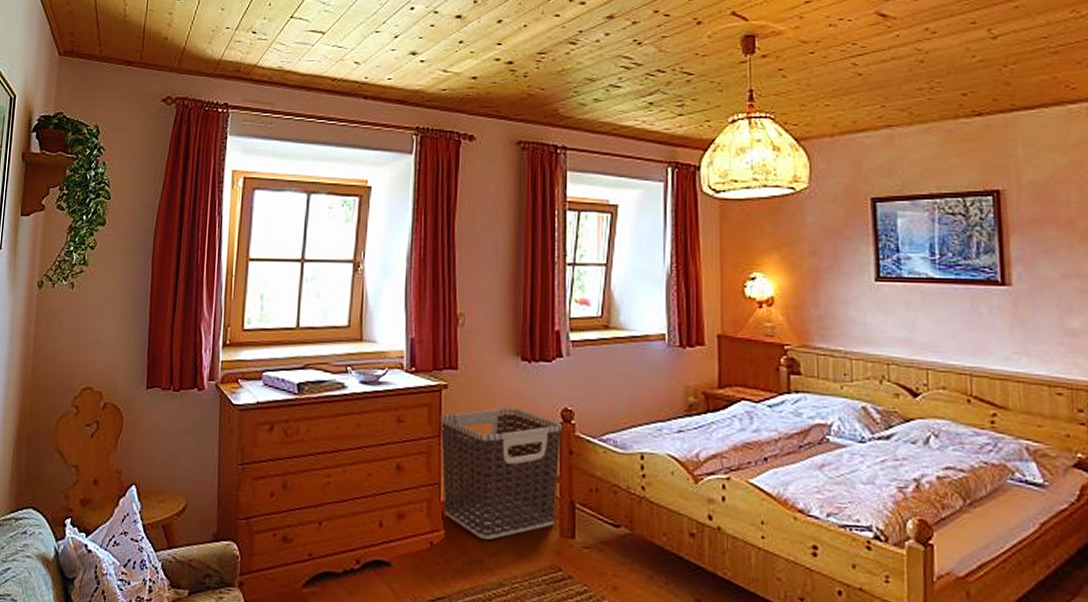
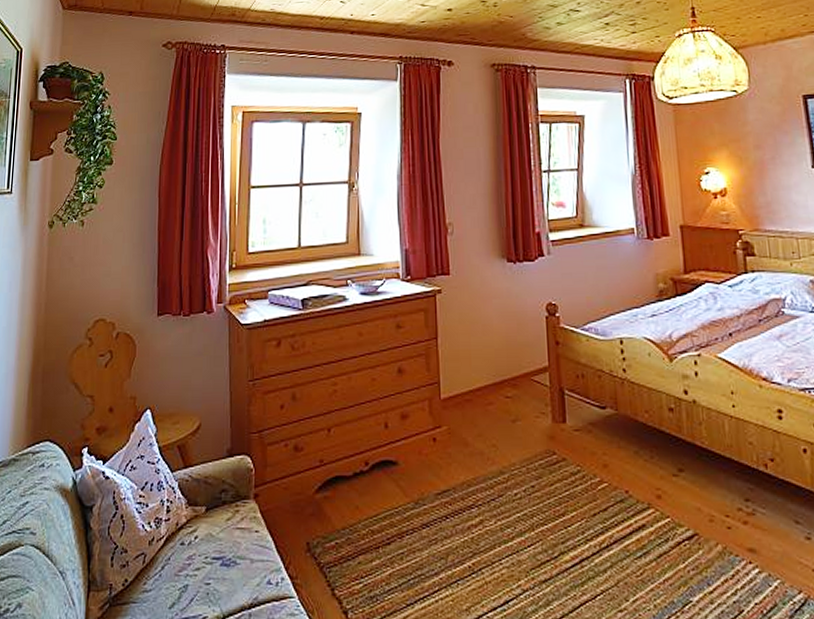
clothes hamper: present [439,408,563,540] -> none [435,306,549,431]

